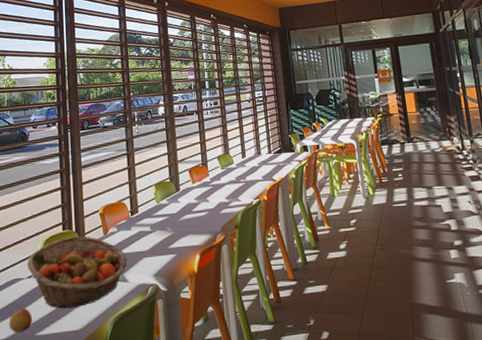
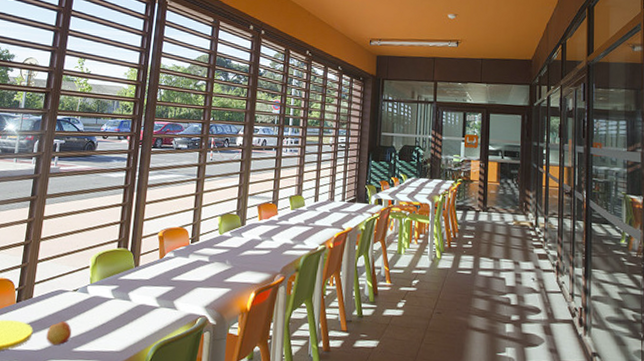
fruit basket: present [26,236,128,309] -> none [74,255,180,328]

